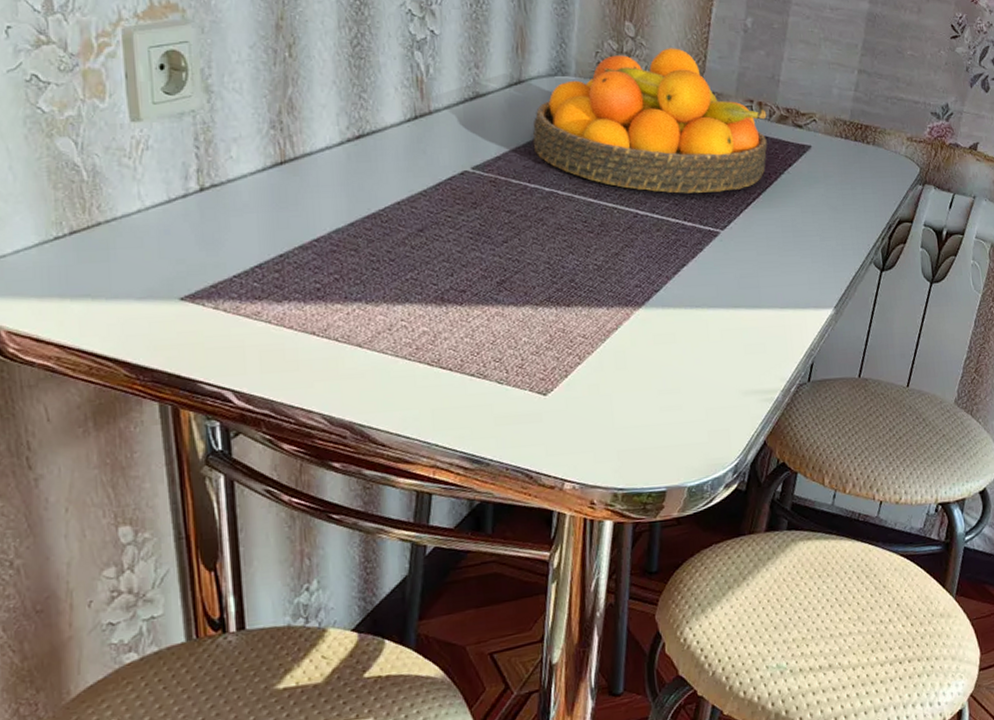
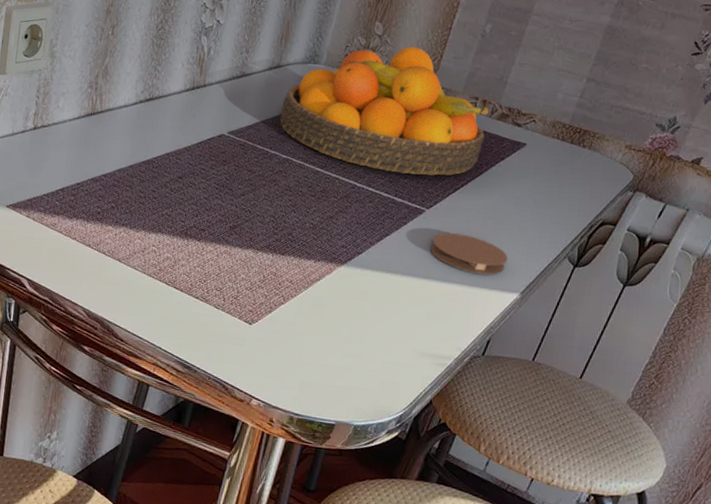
coaster: none [732,253,815,294] -> present [430,233,508,275]

